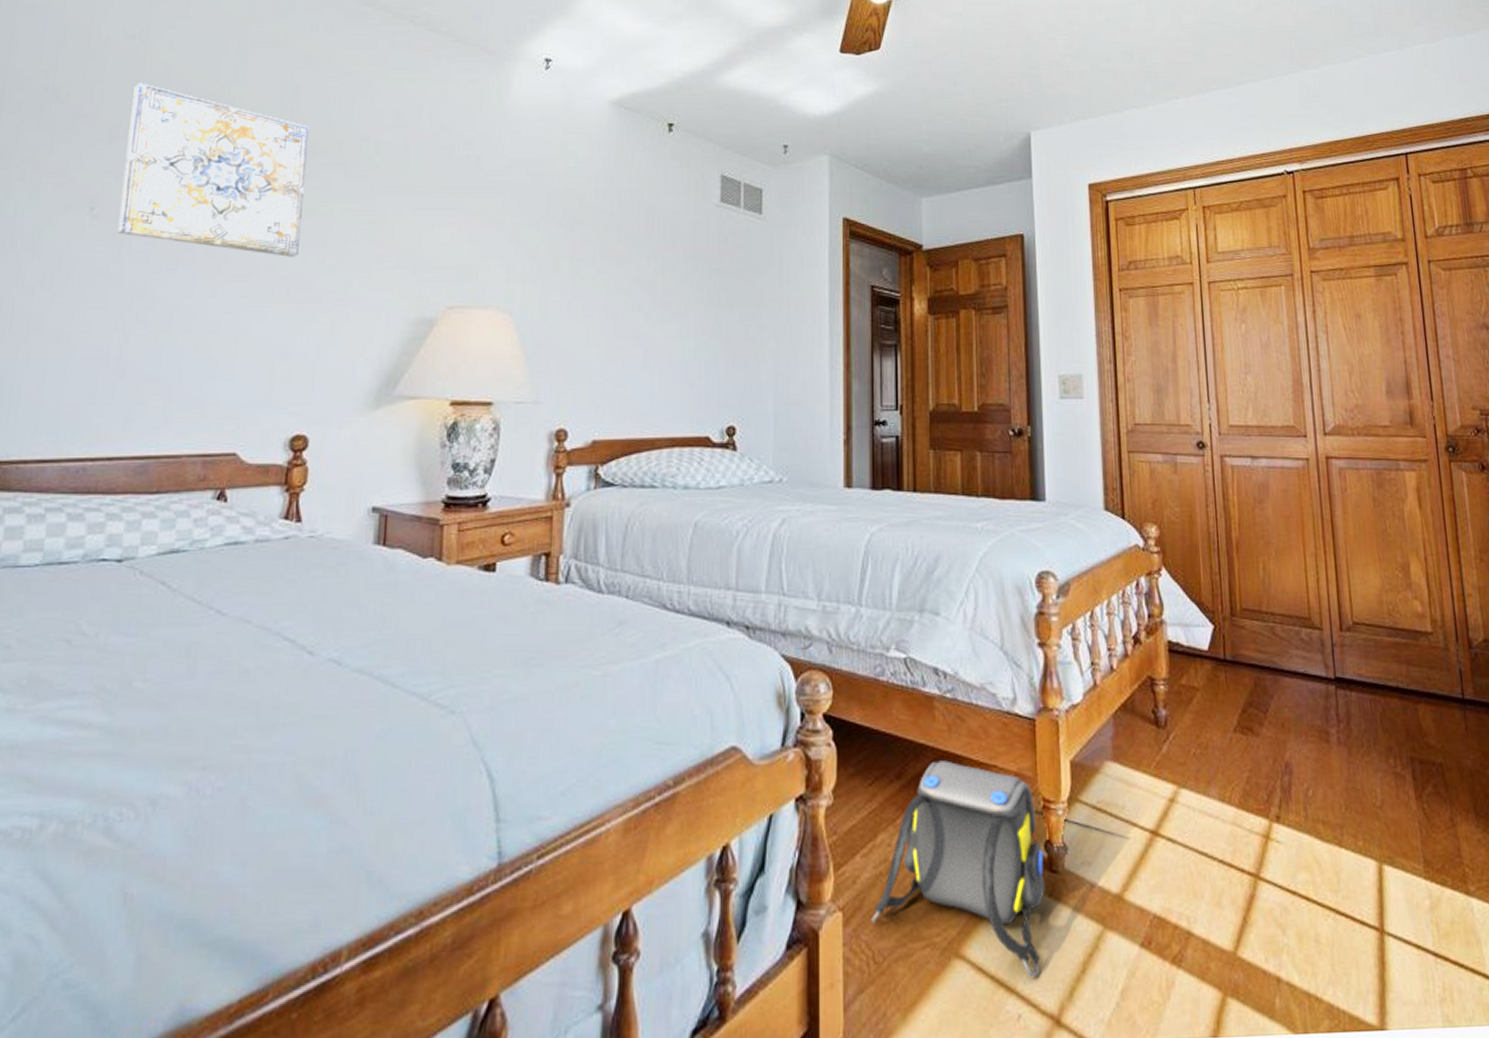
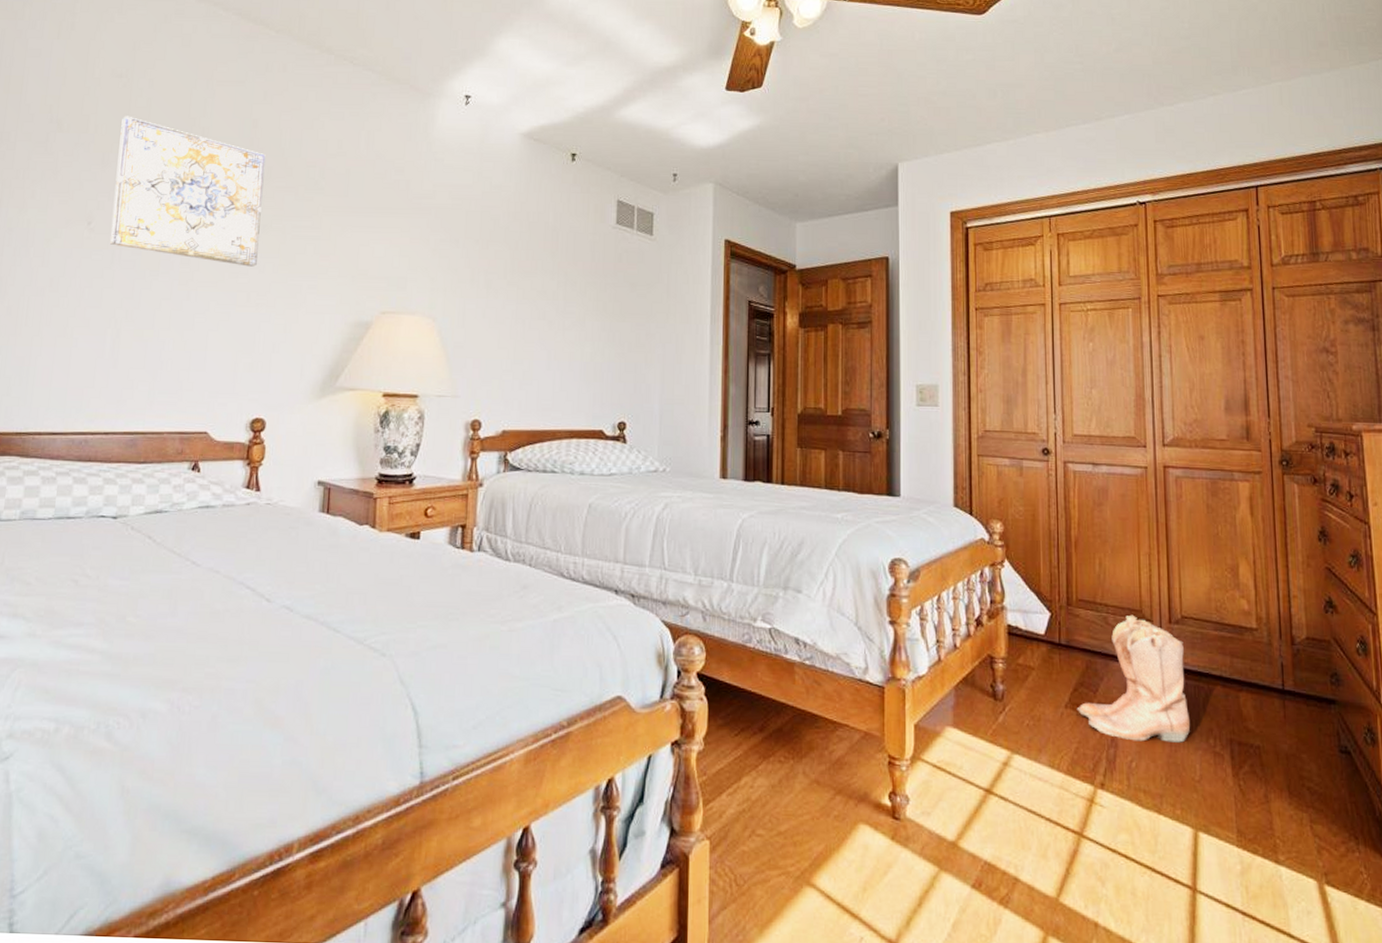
shoulder bag: present [871,760,1046,978] -> none [734,718,888,907]
boots: none [1246,623,1369,766] -> present [1076,614,1191,743]

